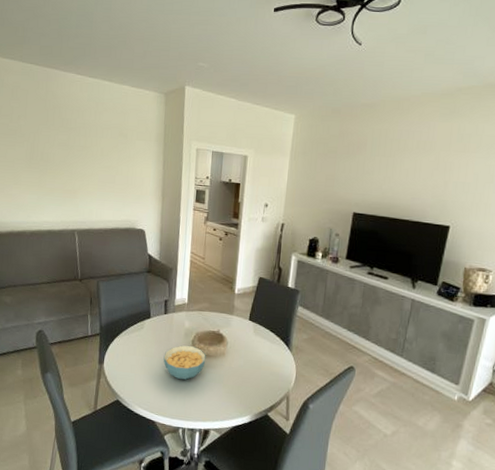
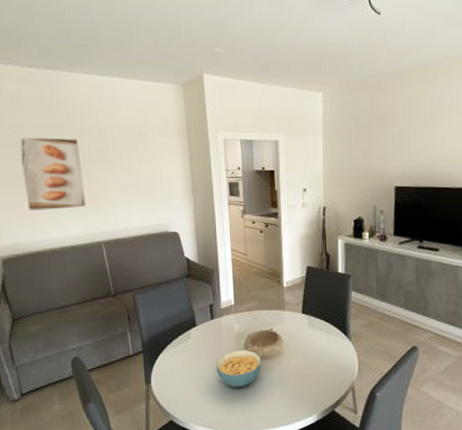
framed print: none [12,126,66,197] -> present [17,137,86,212]

